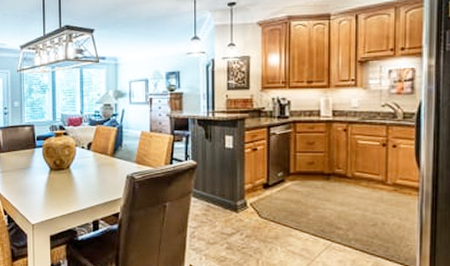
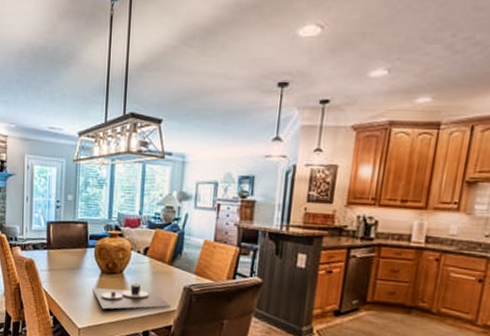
place setting: none [42,177,116,204] -> present [92,283,171,310]

